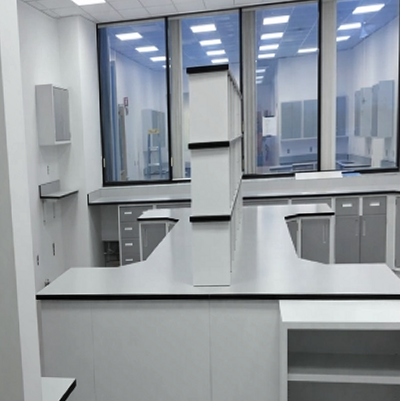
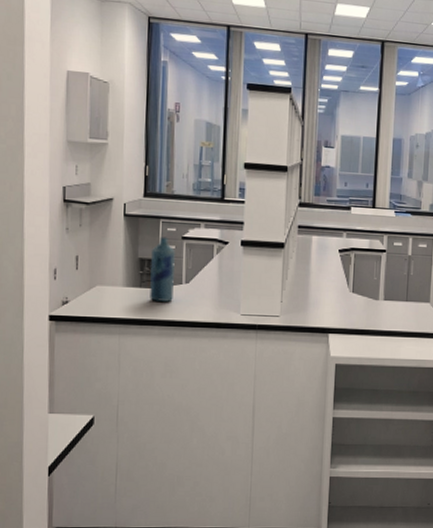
bottle: none [113,220,133,278] -> present [150,236,175,302]

